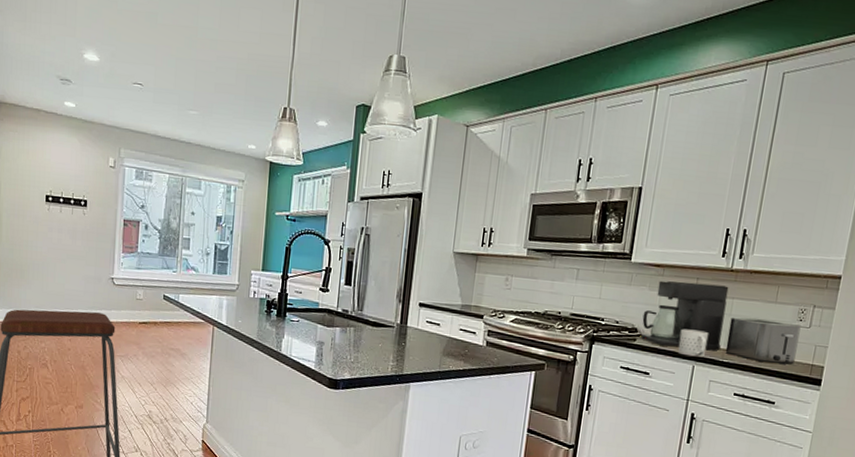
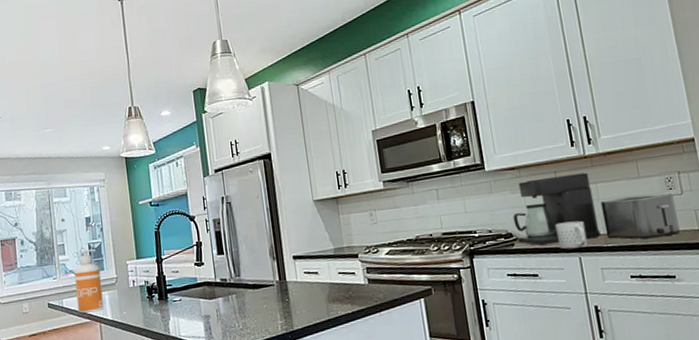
soap dispenser: none [193,249,223,314] -> present [74,249,104,314]

